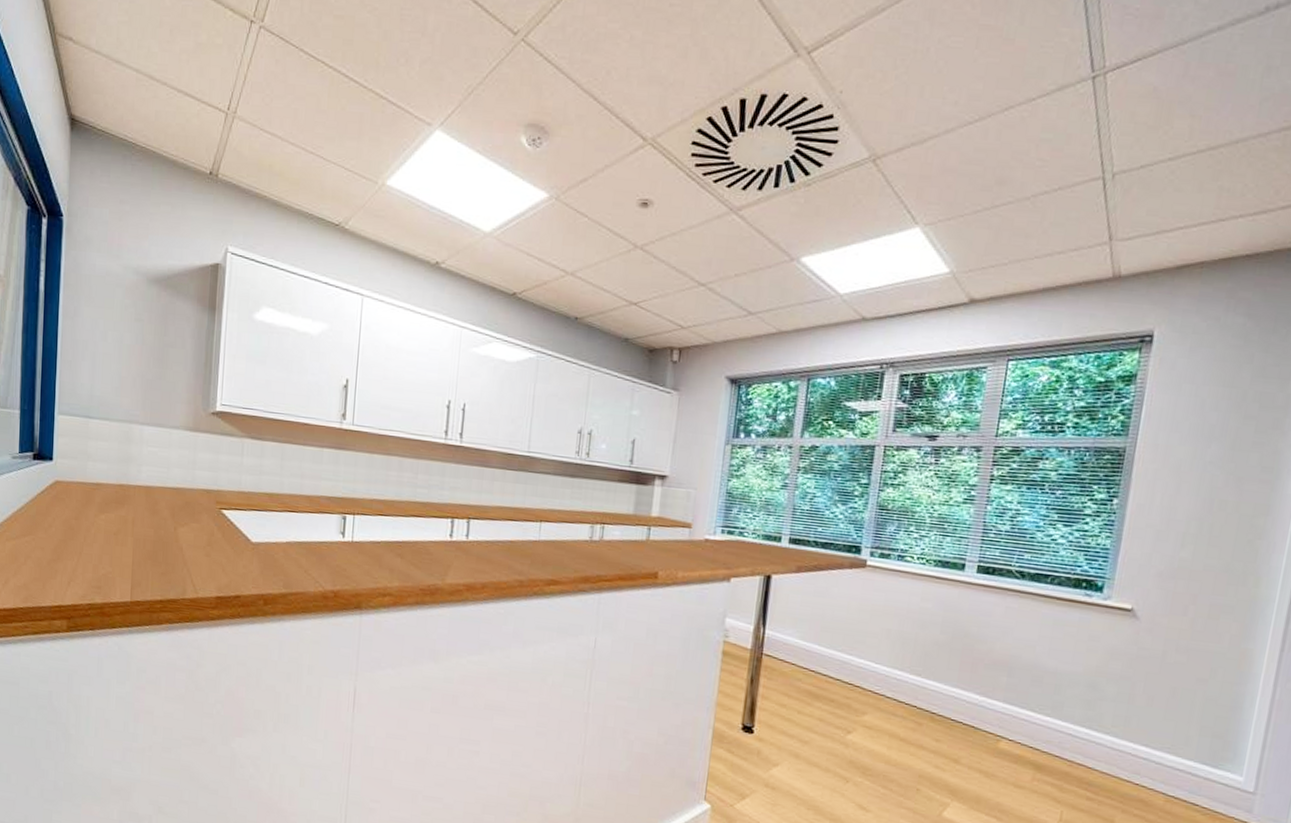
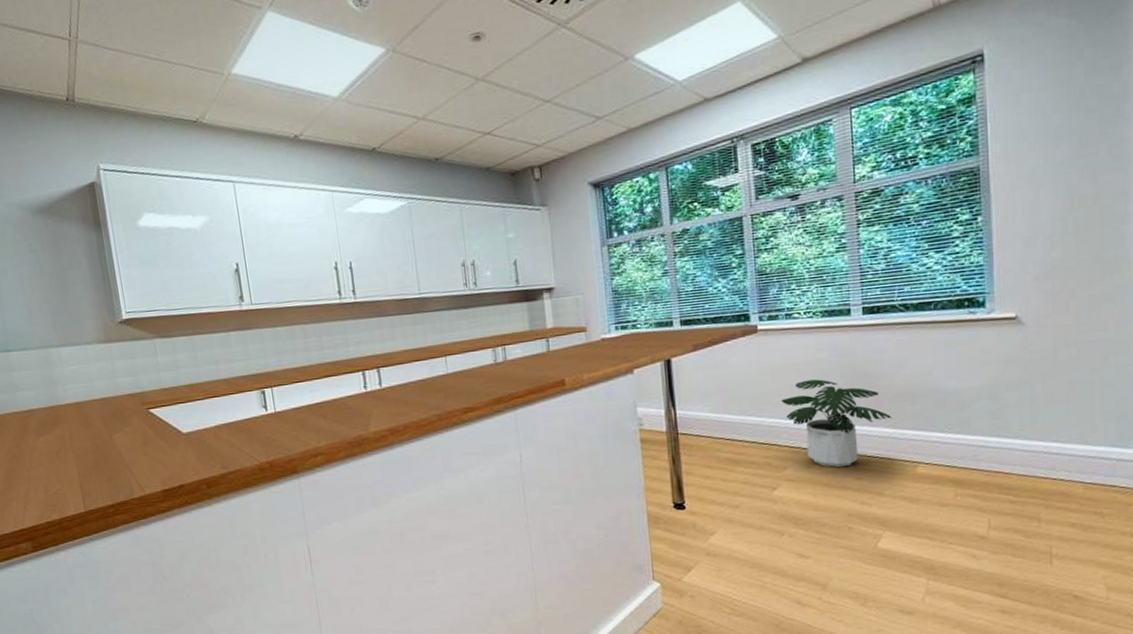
potted plant: none [875,627,985,725] -> present [781,379,893,468]

